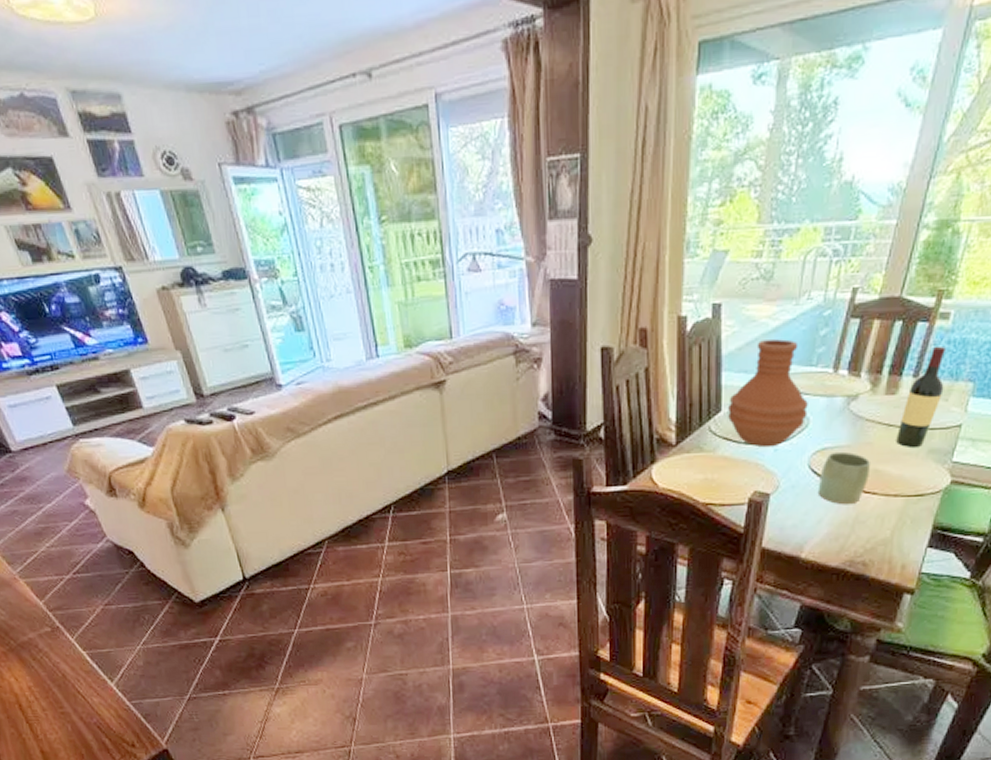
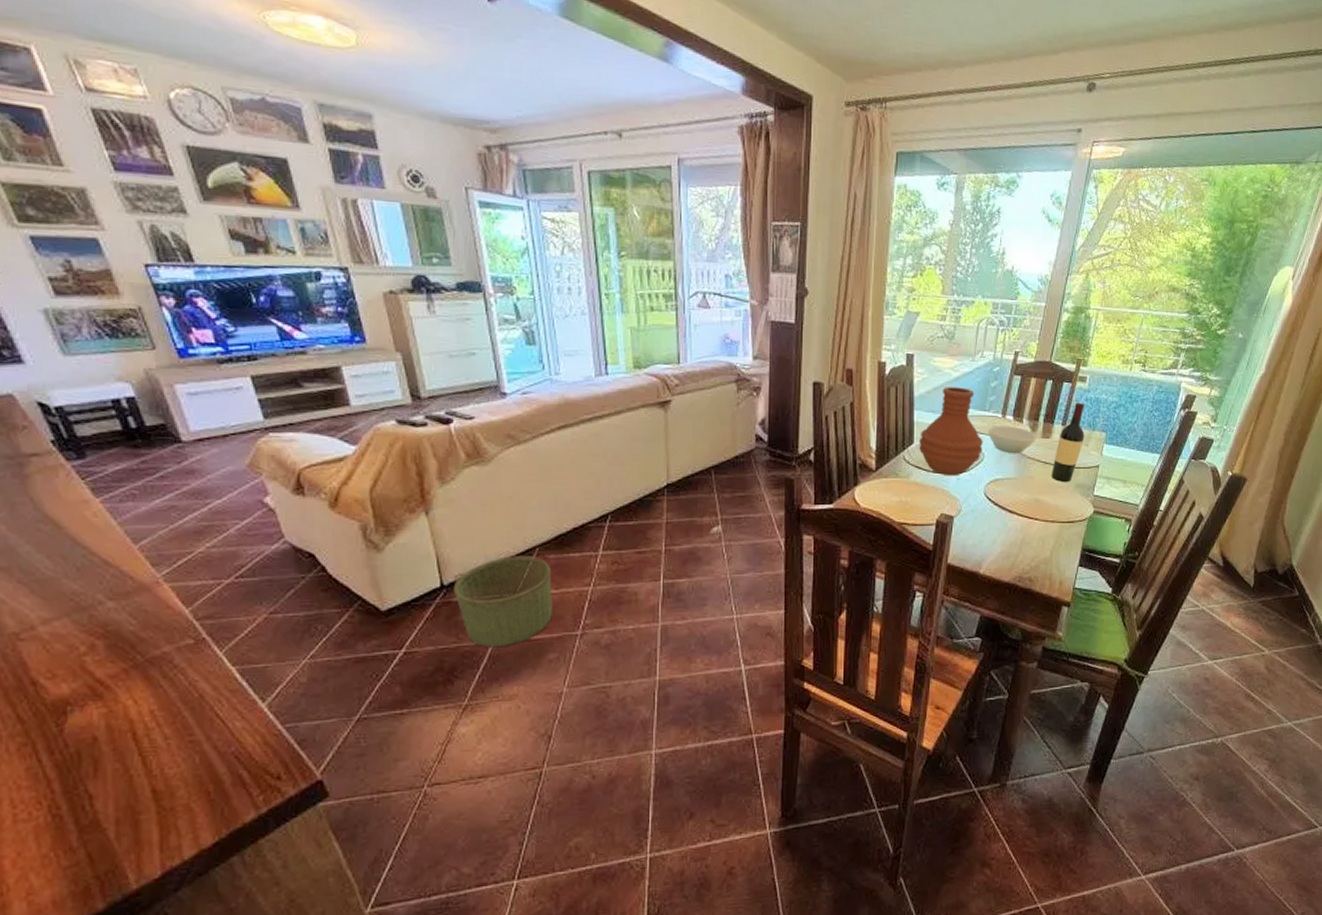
basket: none [254,549,346,636] -> present [453,556,552,648]
soup bowl: none [815,382,879,416] -> present [988,425,1037,453]
mug: present [817,451,870,505] -> none [992,482,1032,528]

